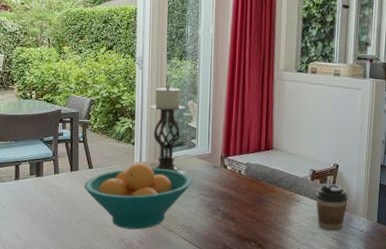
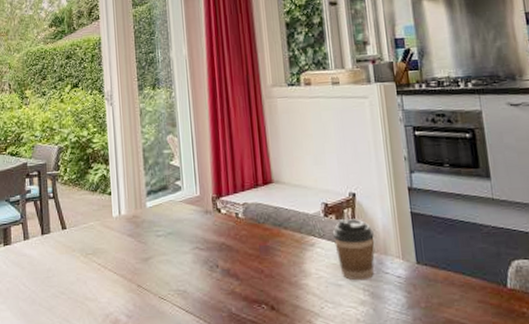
fruit bowl: present [84,163,192,230] -> none [58,216,182,301]
candle holder: present [150,85,186,175] -> none [124,119,174,225]

